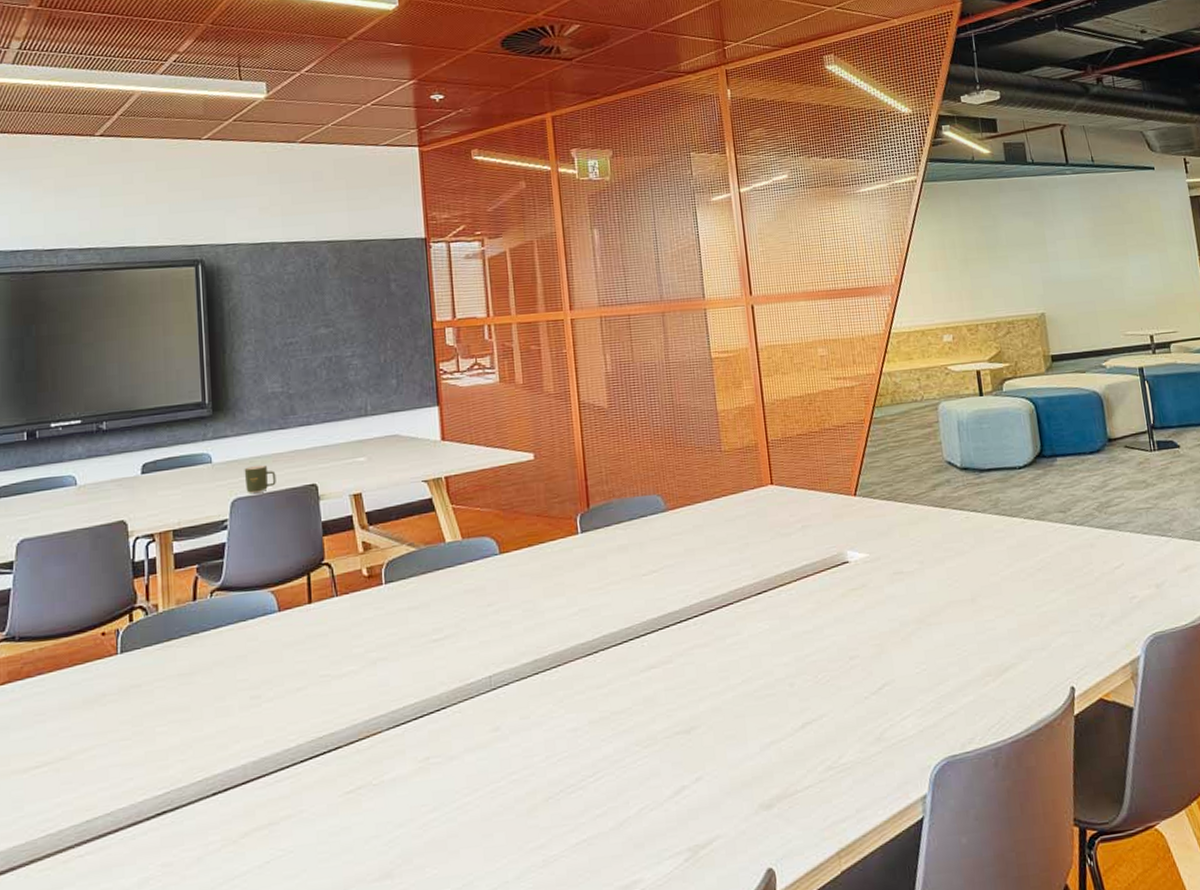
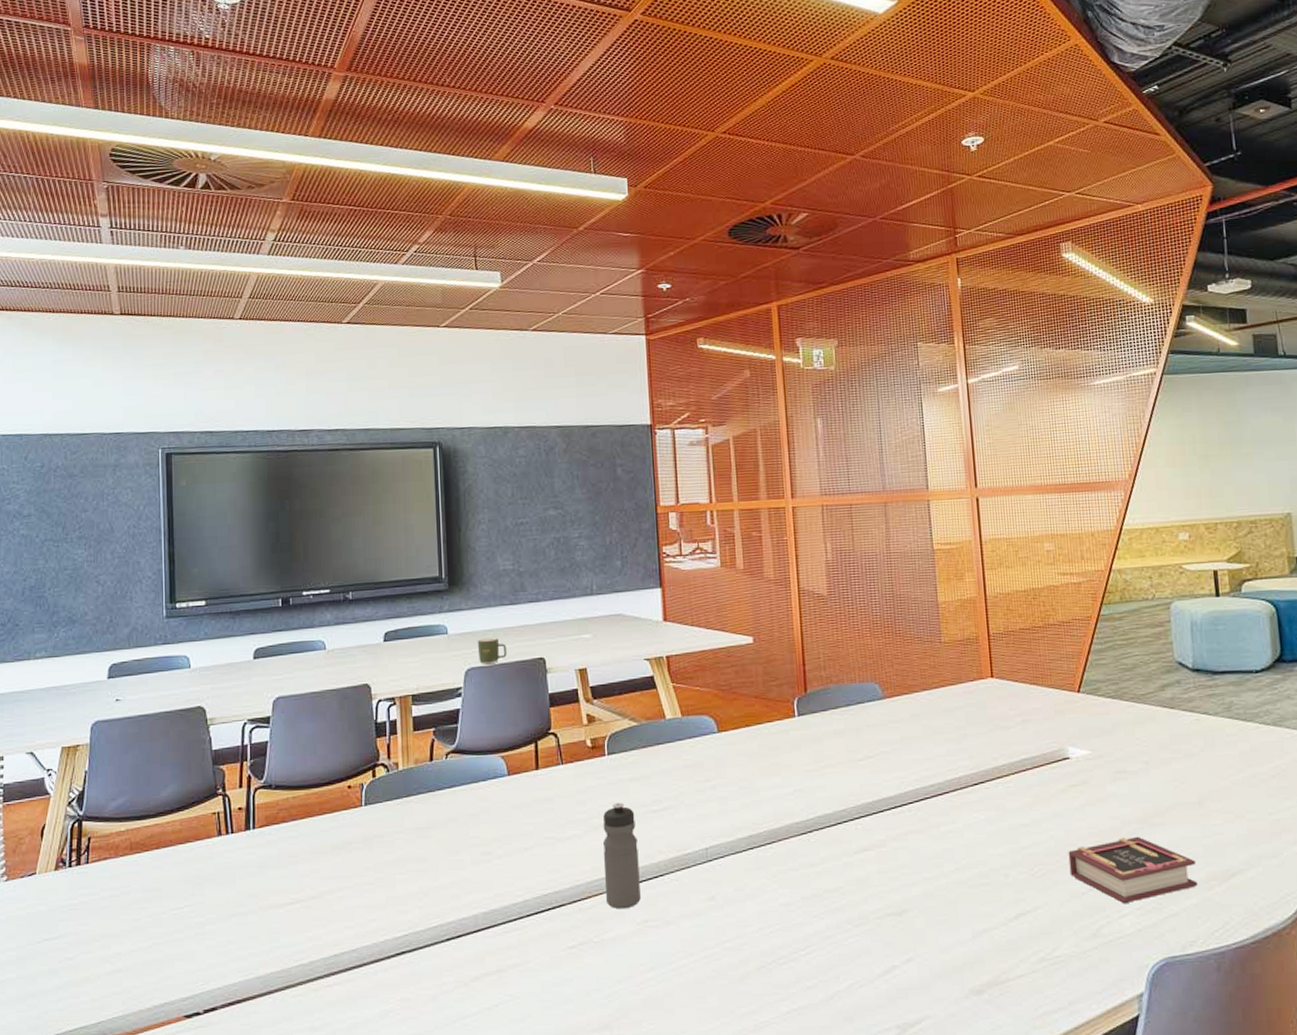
water bottle: none [380,633,422,748] -> present [602,802,641,909]
book: none [850,636,974,705] -> present [1068,836,1198,903]

